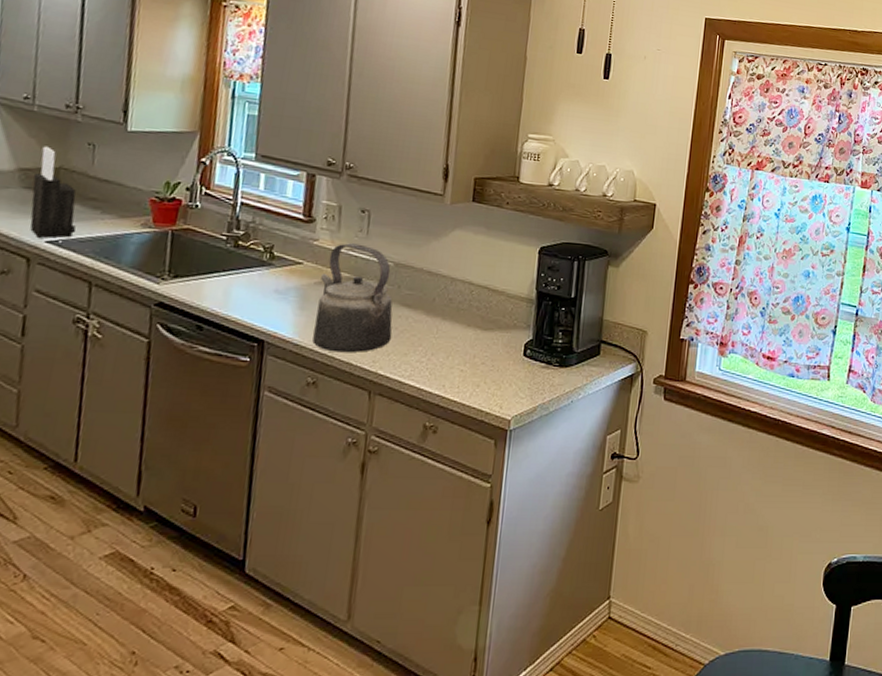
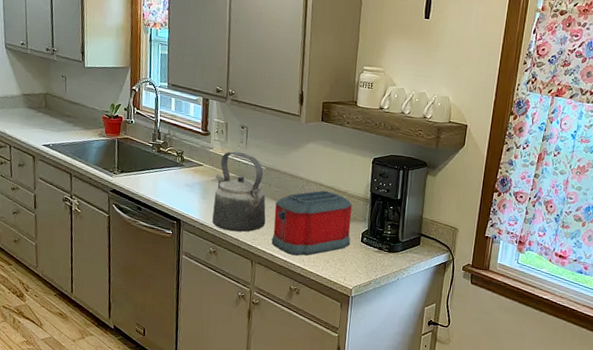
knife block: present [30,146,76,238] -> none [32,78,59,143]
toaster: none [399,291,512,380] -> present [271,190,352,256]

